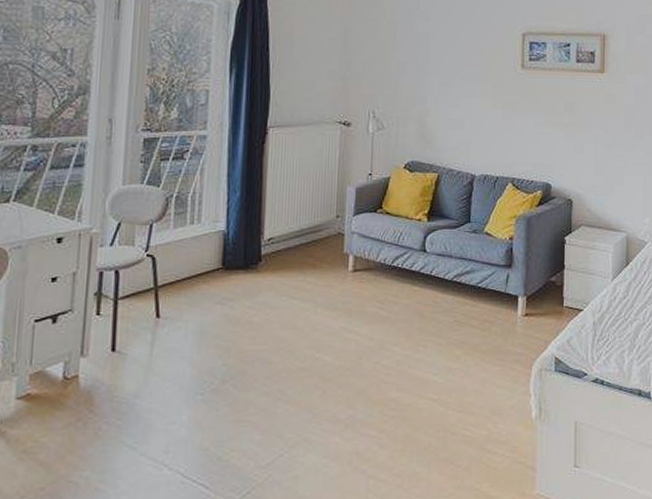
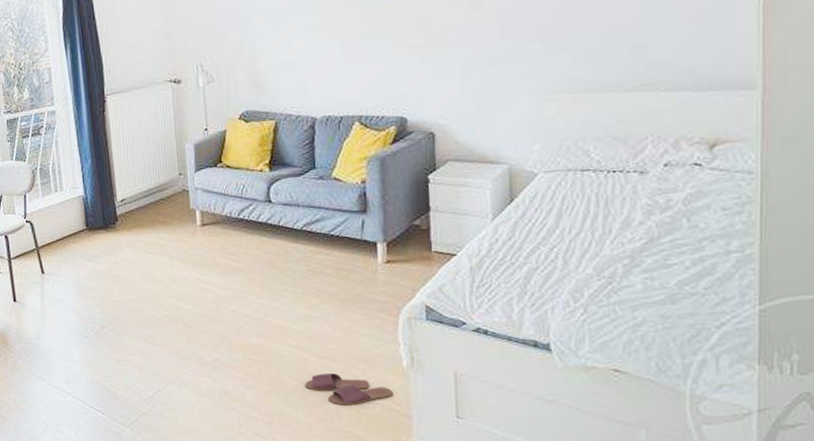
slippers: none [439,427,522,461] -> present [304,373,393,406]

